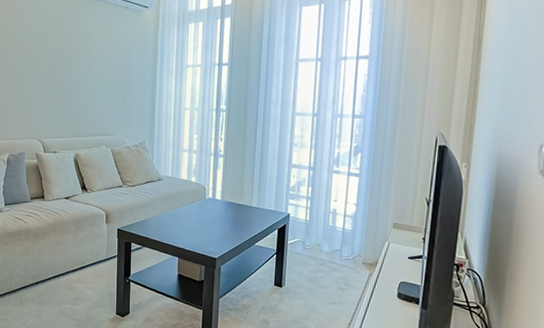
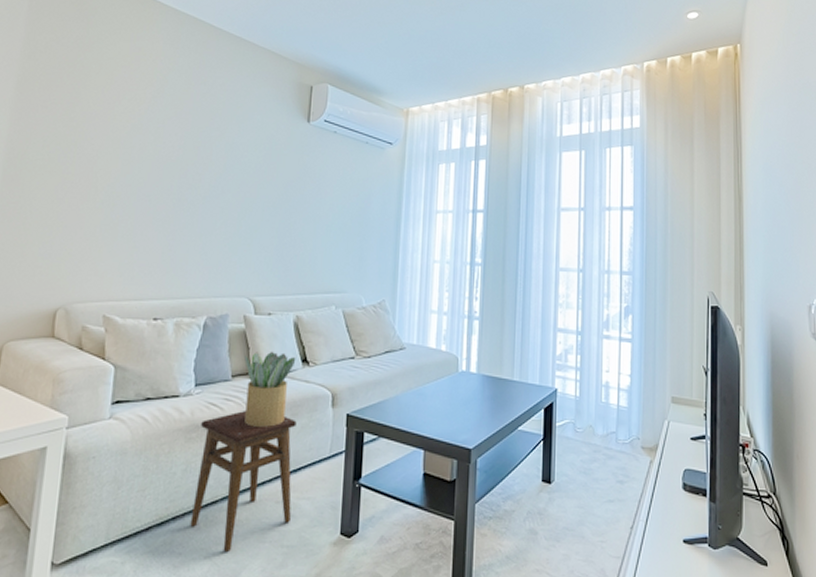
stool: none [10,224,80,321] -> present [190,411,297,552]
potted plant: none [39,180,77,236] -> present [244,351,296,427]

